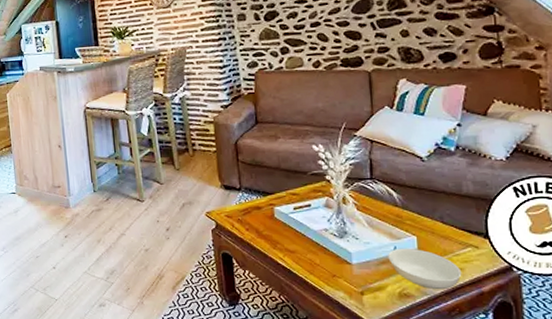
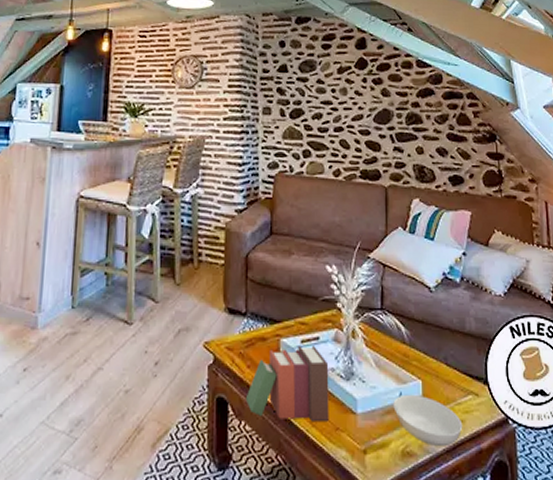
books: none [247,212,326,271] -> present [245,346,329,423]

